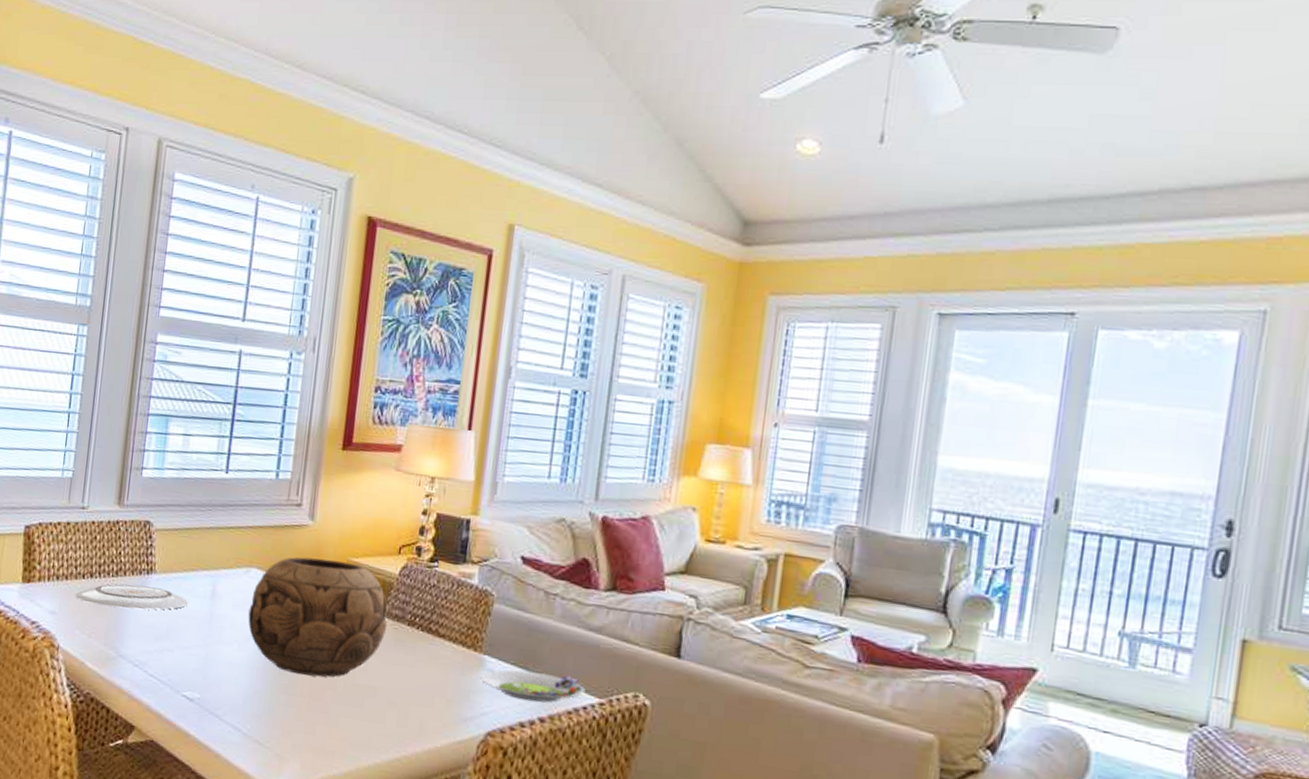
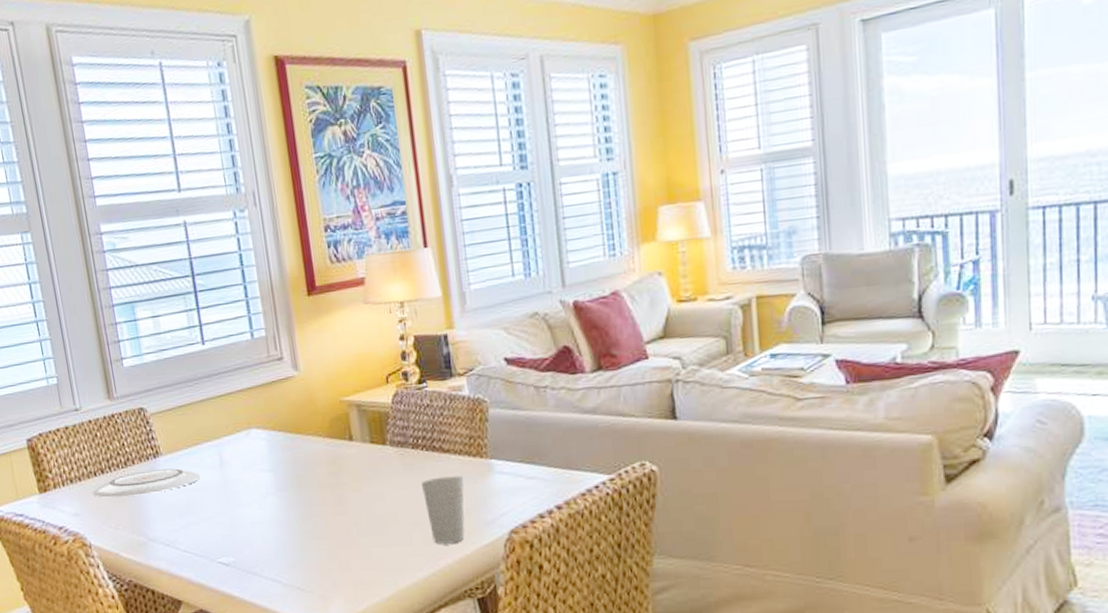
decorative bowl: present [248,557,388,677] -> none [258,402,393,518]
cup: none [406,660,453,733] -> present [422,475,465,544]
salad plate: present [479,669,586,703] -> none [490,461,594,494]

